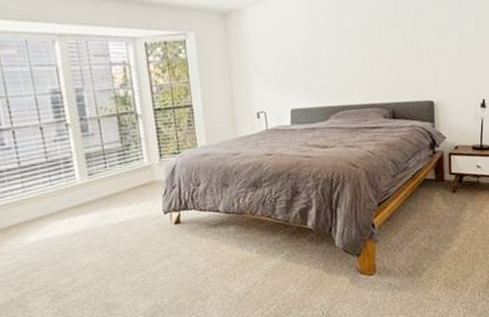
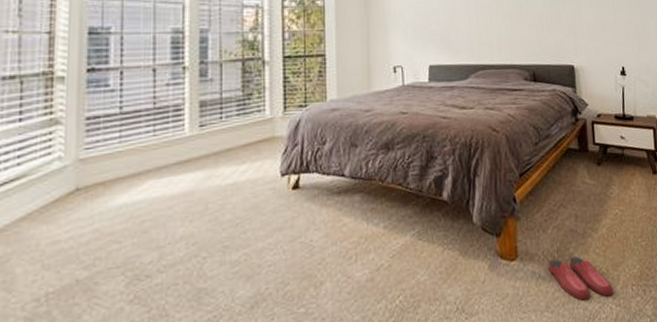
slippers: none [403,270,462,305] -> present [548,255,613,301]

